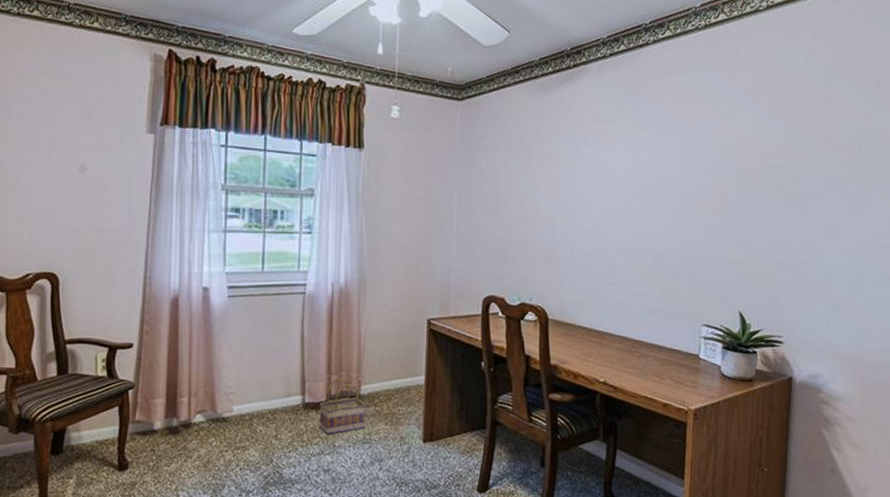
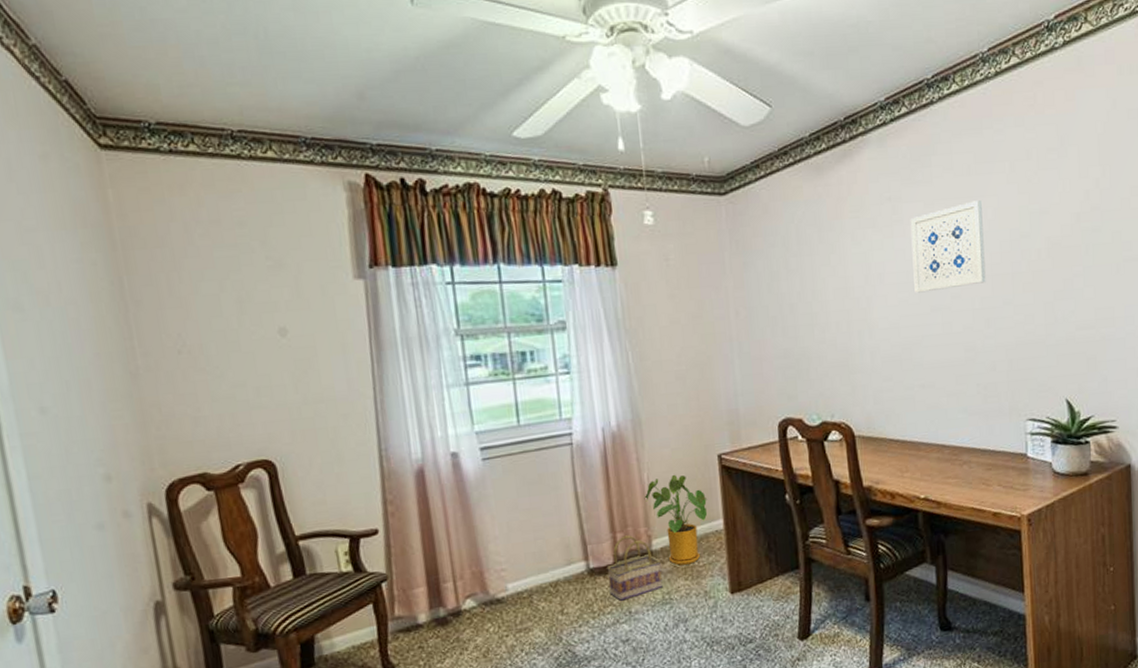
house plant: none [359,331,414,411] -> present [644,474,708,566]
wall art: none [615,130,682,203] -> present [910,200,986,293]

